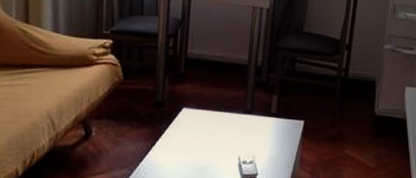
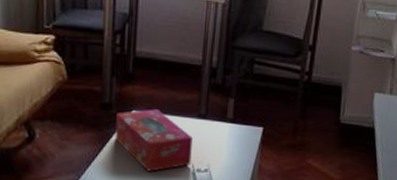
tissue box: none [167,106,239,165] -> present [115,109,193,172]

